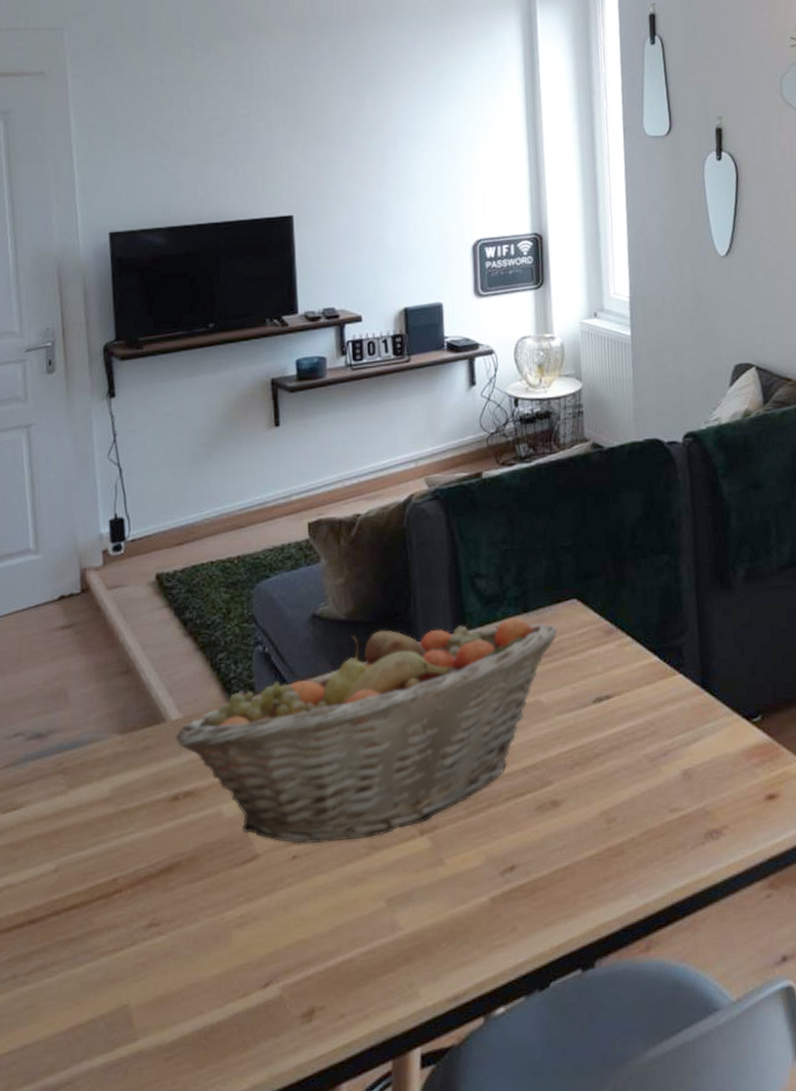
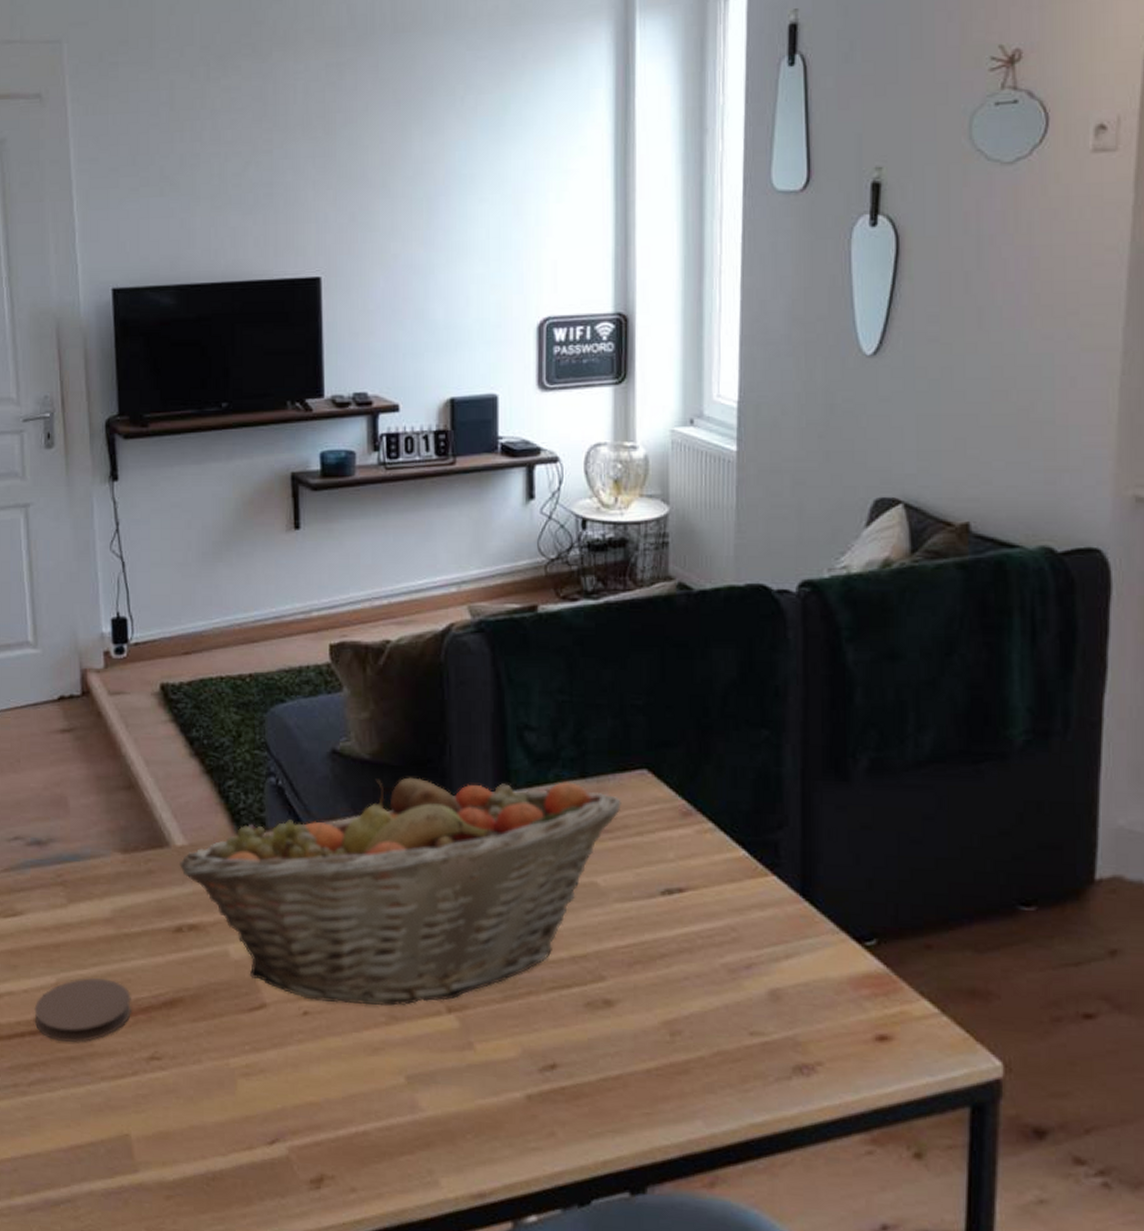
coaster: none [34,856,131,926] -> present [34,977,132,1042]

